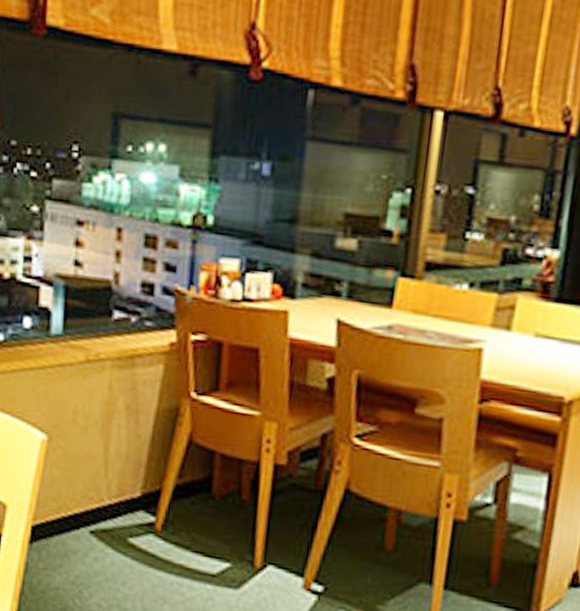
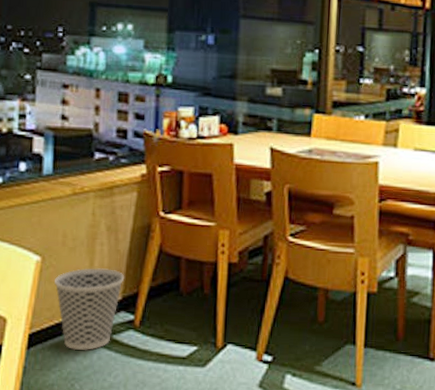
wastebasket: none [62,454,146,553] -> present [54,268,125,351]

